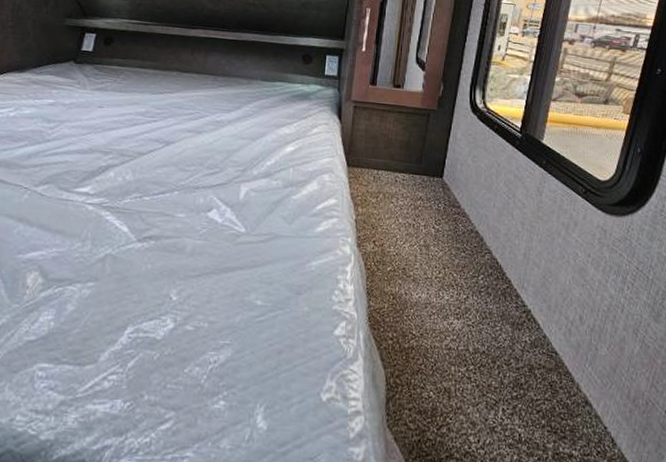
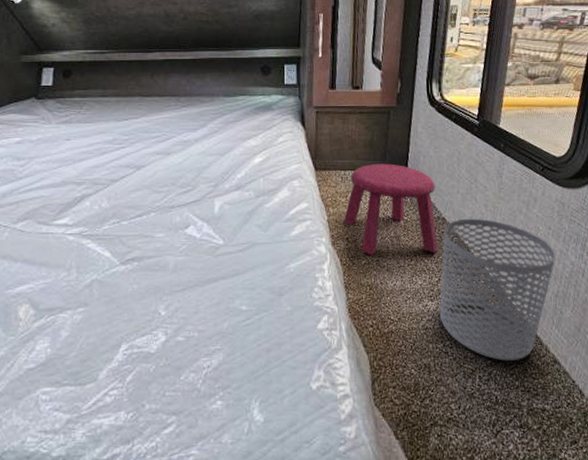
stool: none [371,166,471,268] -> present [343,164,438,255]
waste bin: none [465,234,594,396] -> present [439,218,556,361]

